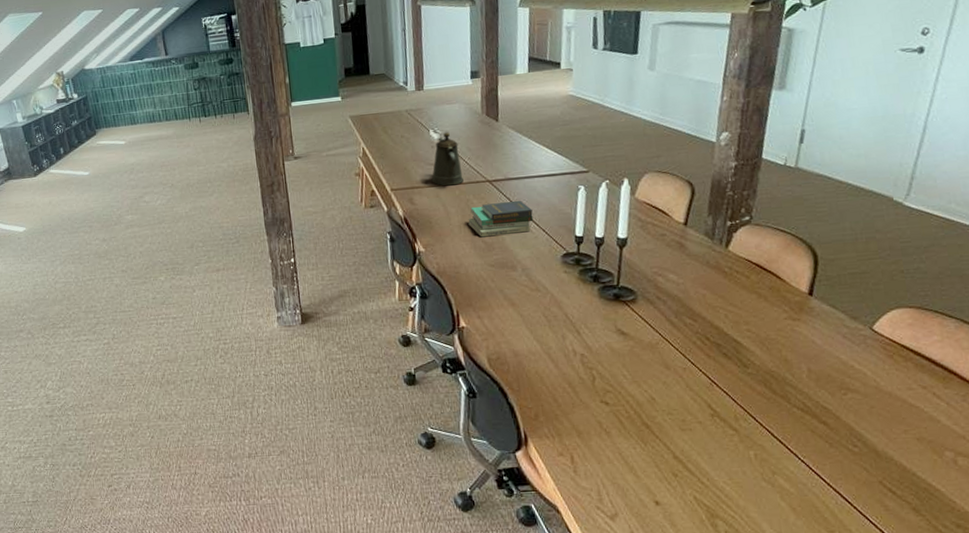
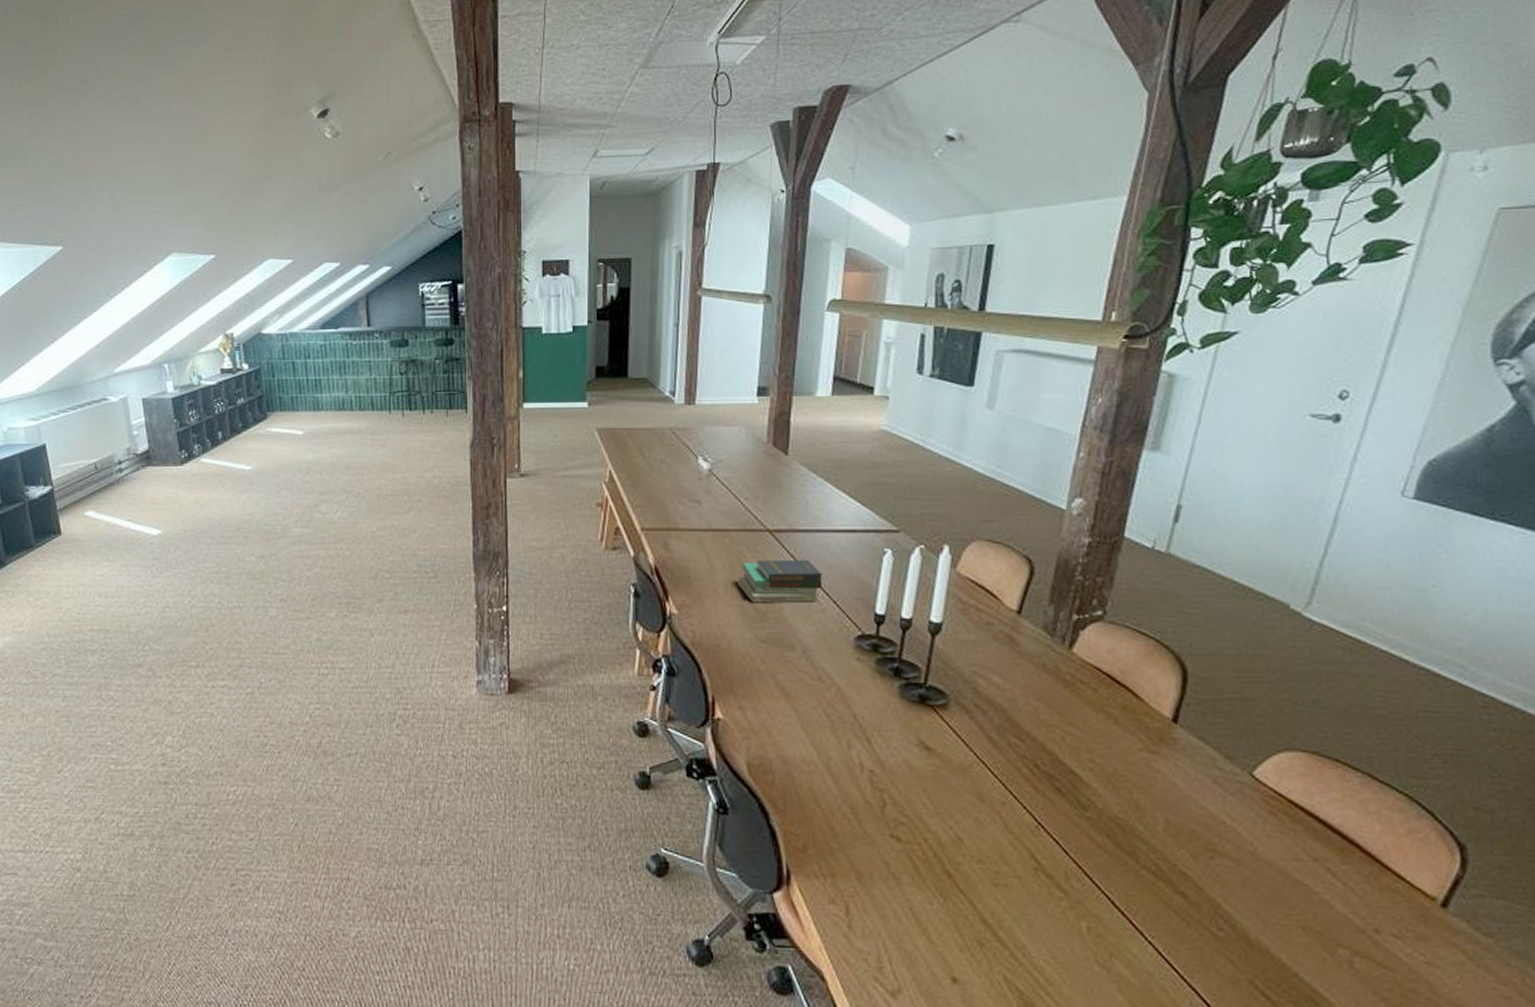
coffee pot: present [431,132,464,186] -> none [694,461,736,532]

